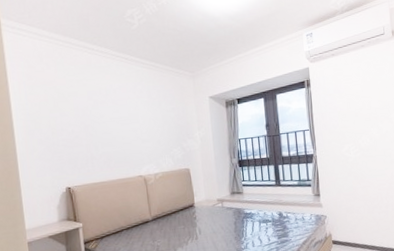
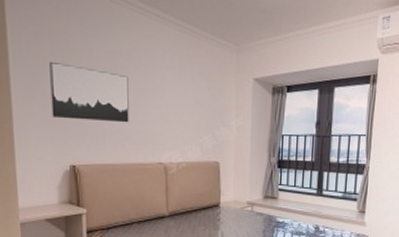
wall art: none [44,105,112,150] -> present [49,61,129,123]

